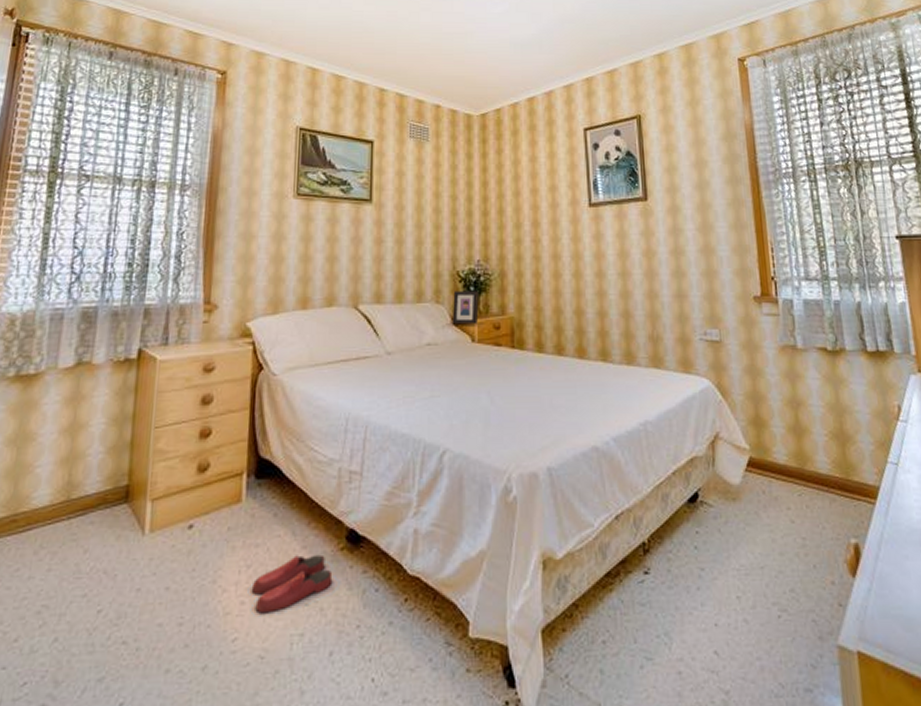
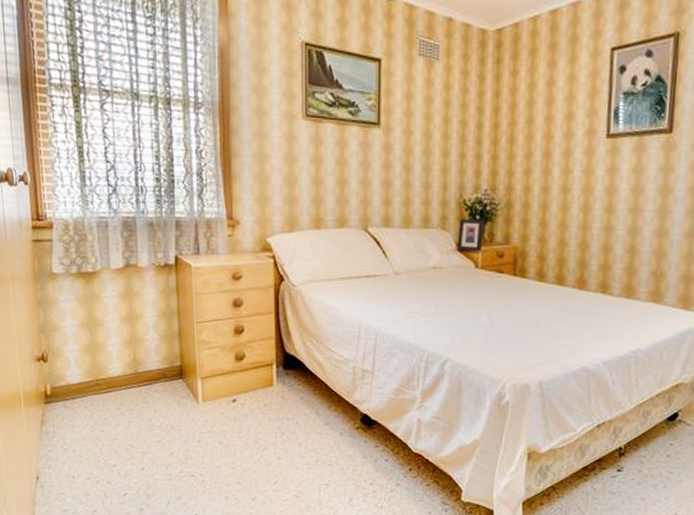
slippers: present [252,554,333,614] -> none [287,429,351,468]

